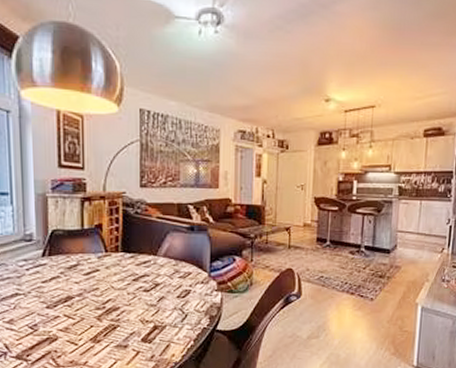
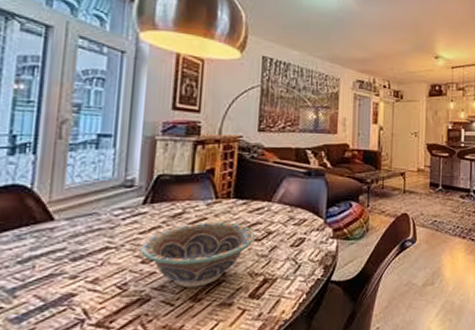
decorative bowl: none [45,273,143,330] -> present [141,221,255,288]

